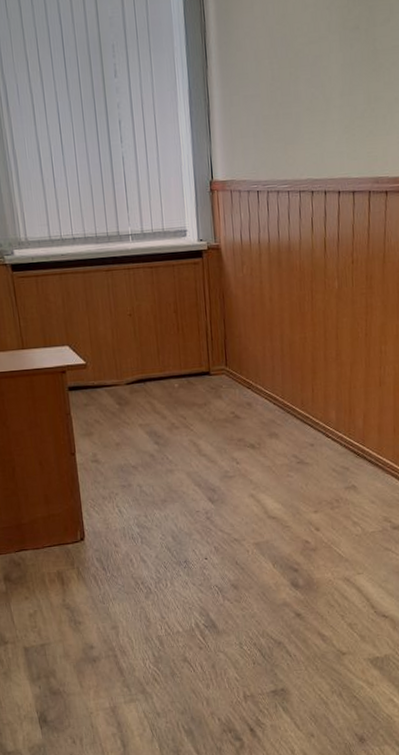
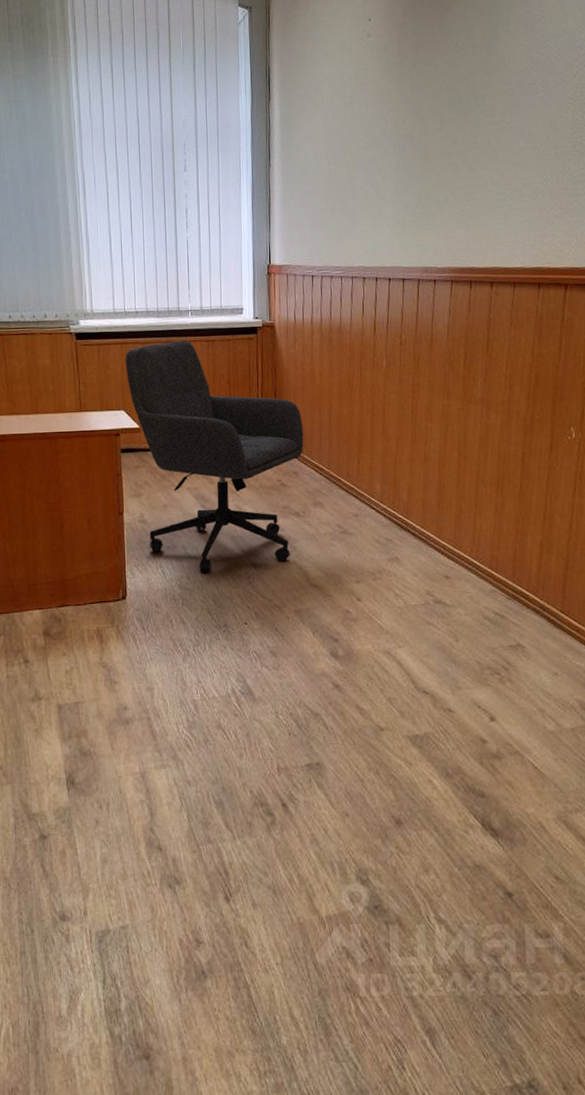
office chair: none [65,267,256,510] -> present [125,340,304,573]

